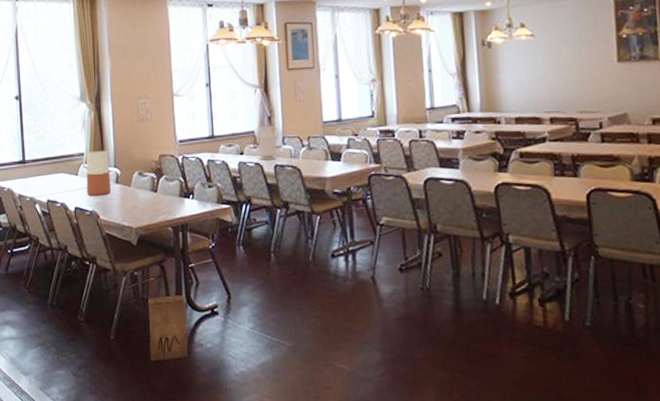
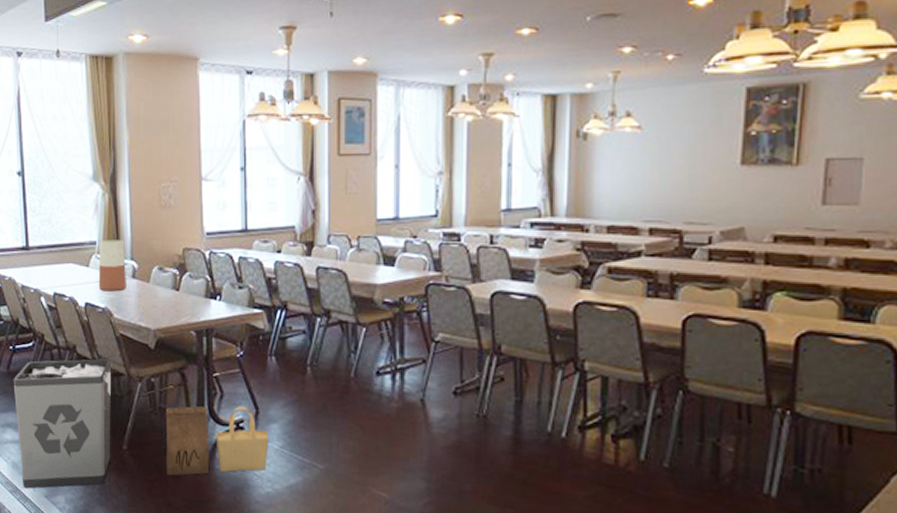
recycling bin: none [11,257,100,382] -> present [13,359,111,489]
shopping bag: none [193,293,241,355] -> present [215,406,269,472]
water jug: present [258,125,279,160] -> none [299,220,324,261]

